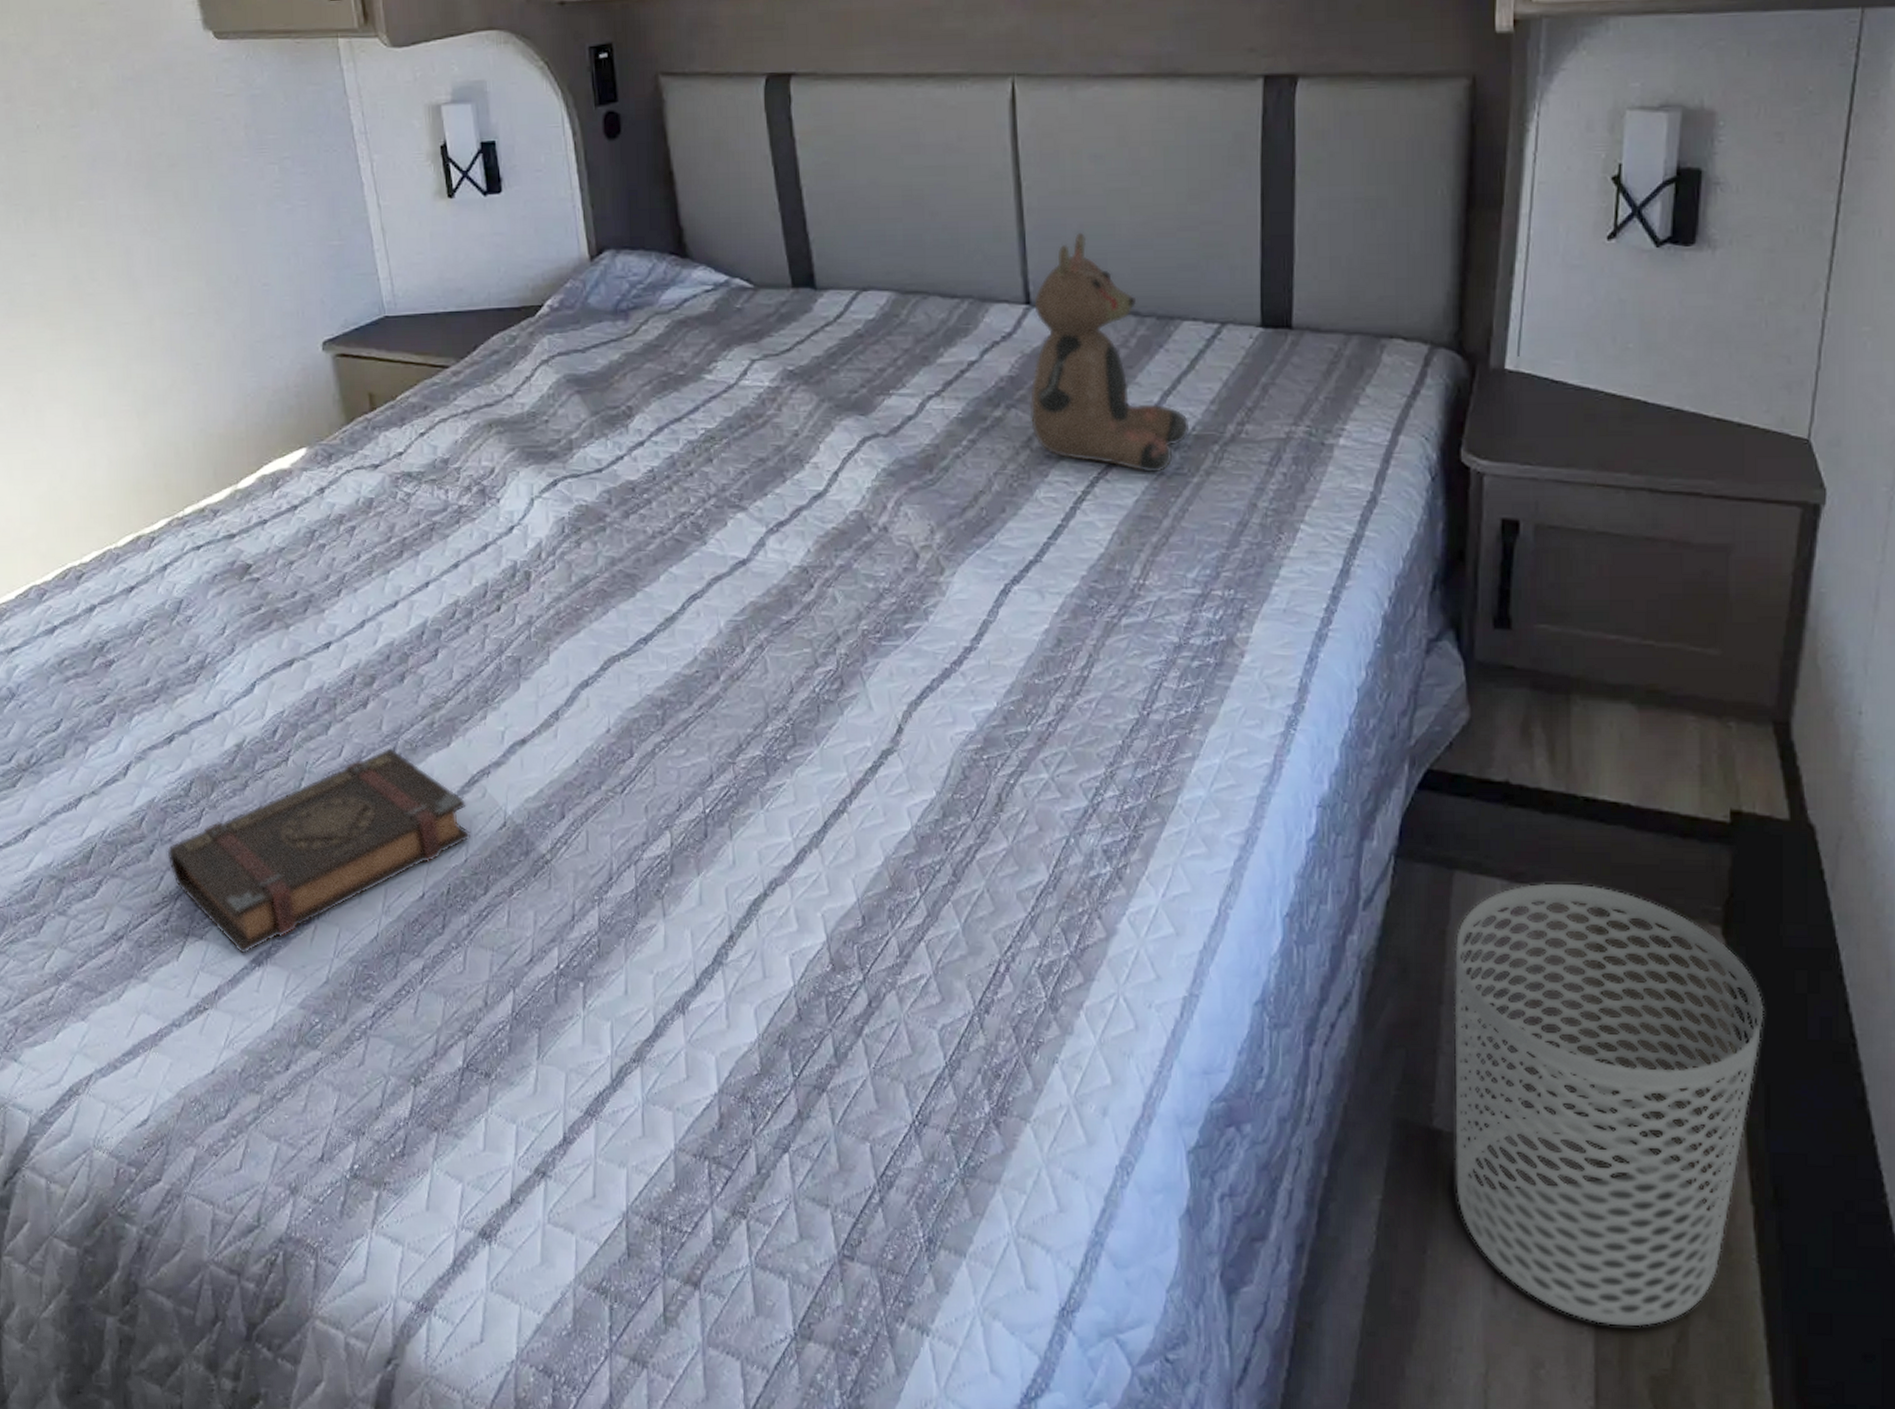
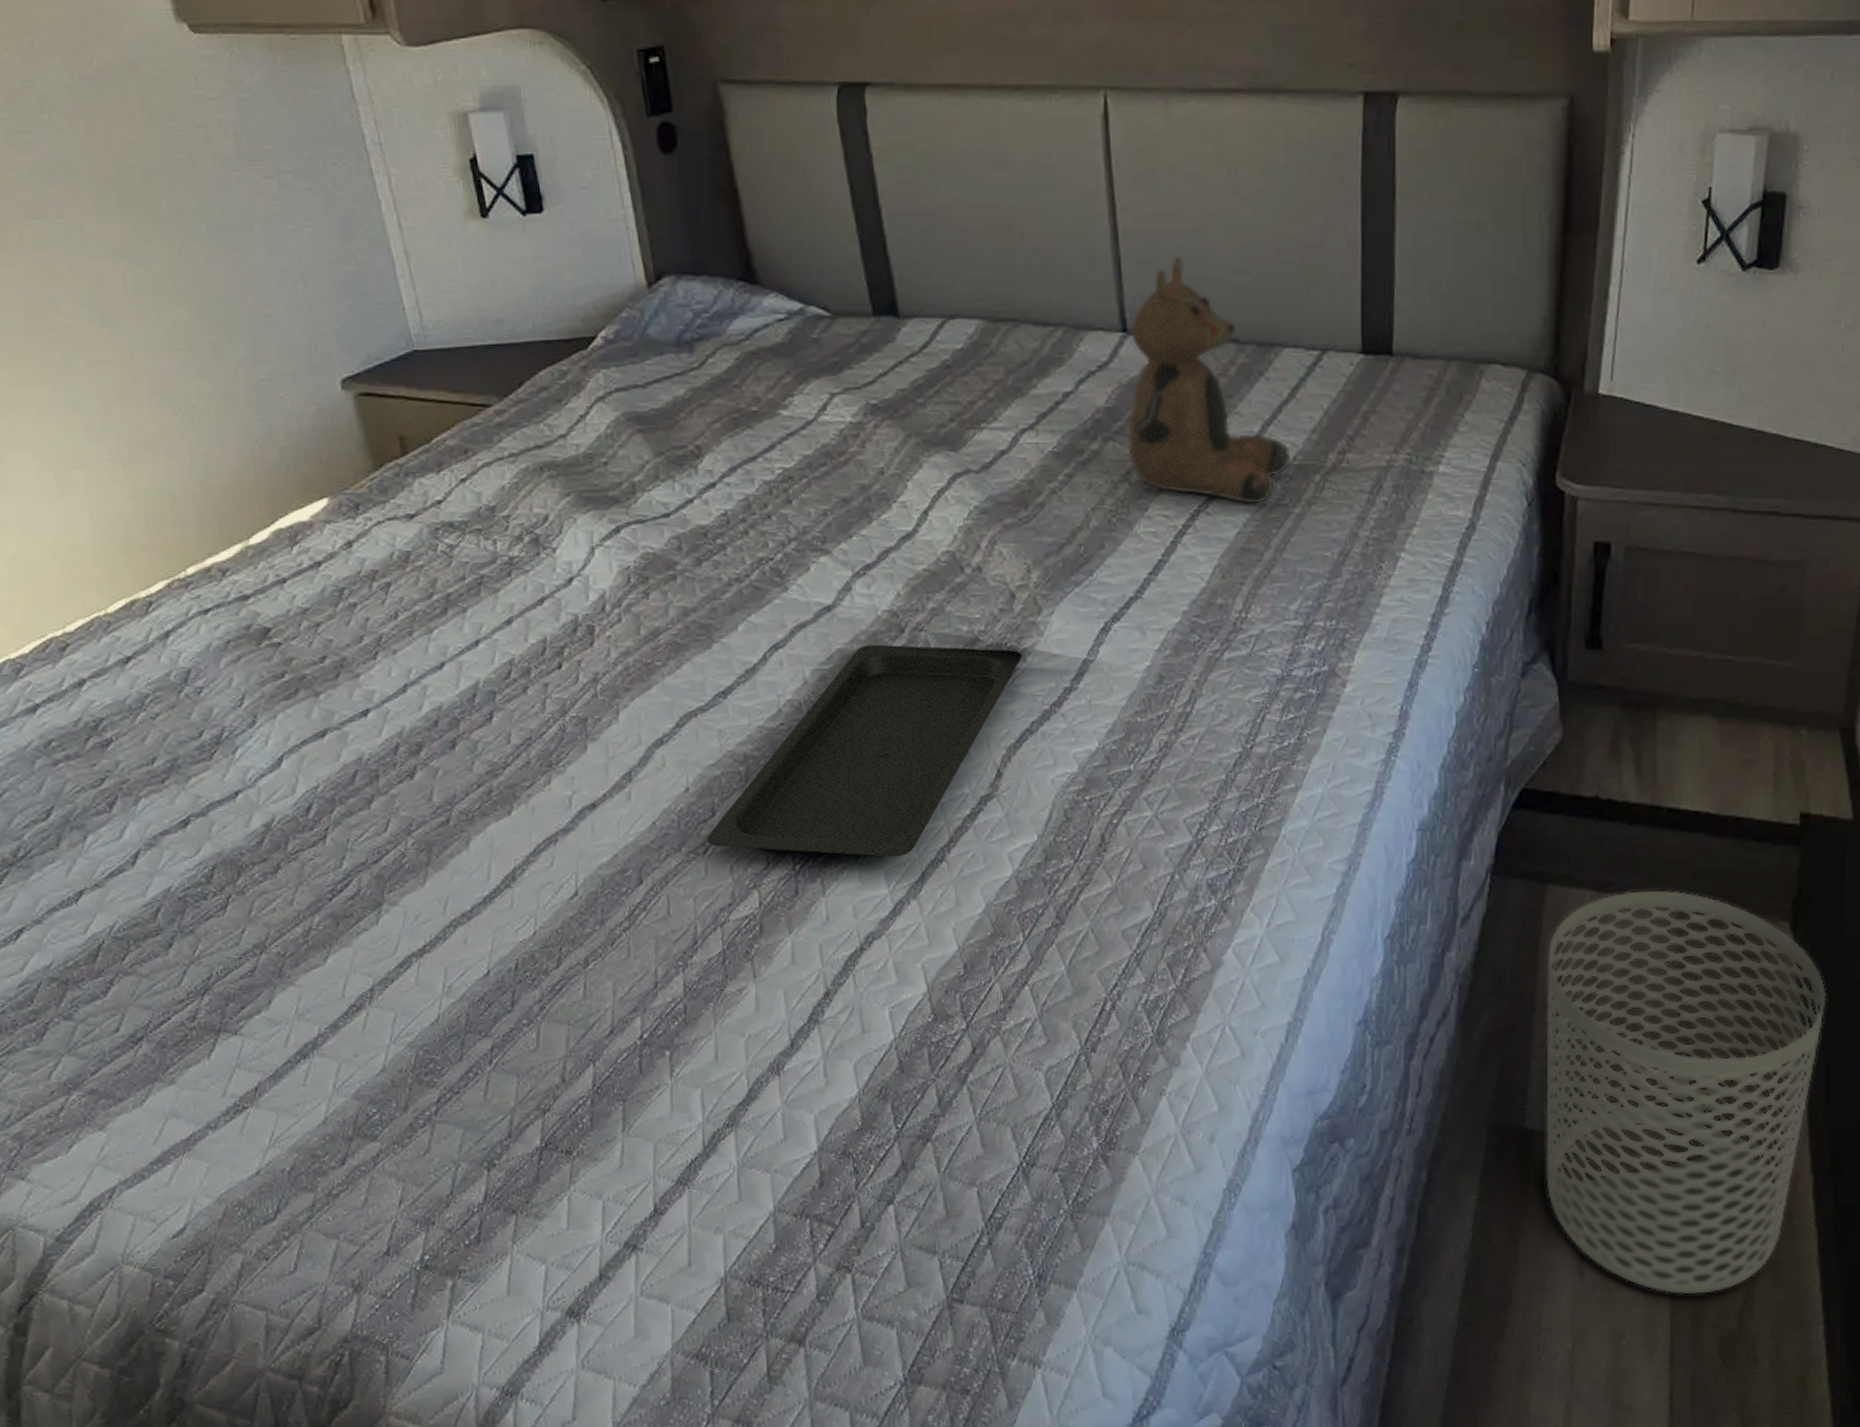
book: present [167,748,472,954] -> none [189,820,540,1047]
serving tray: none [625,598,925,806] -> present [707,644,1022,858]

